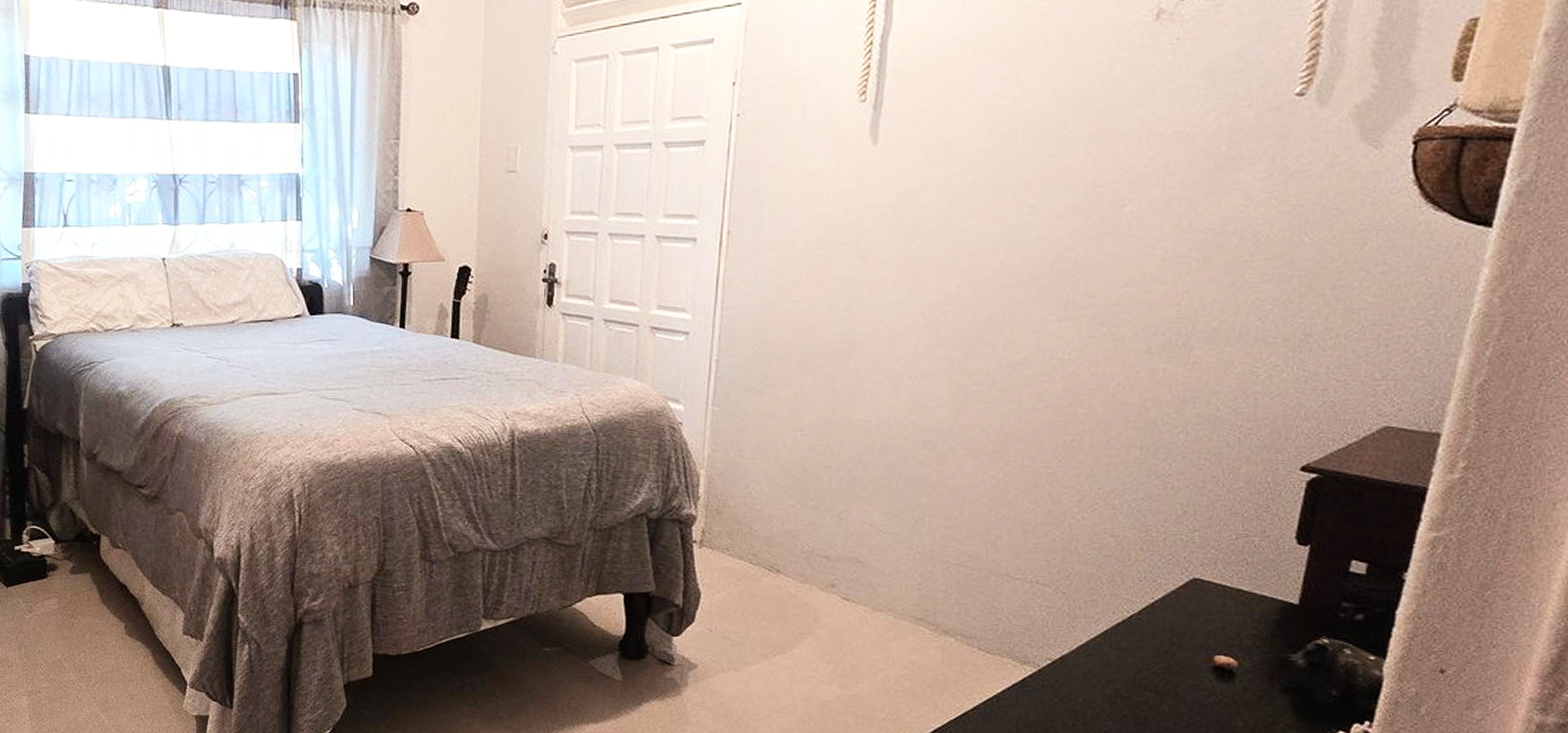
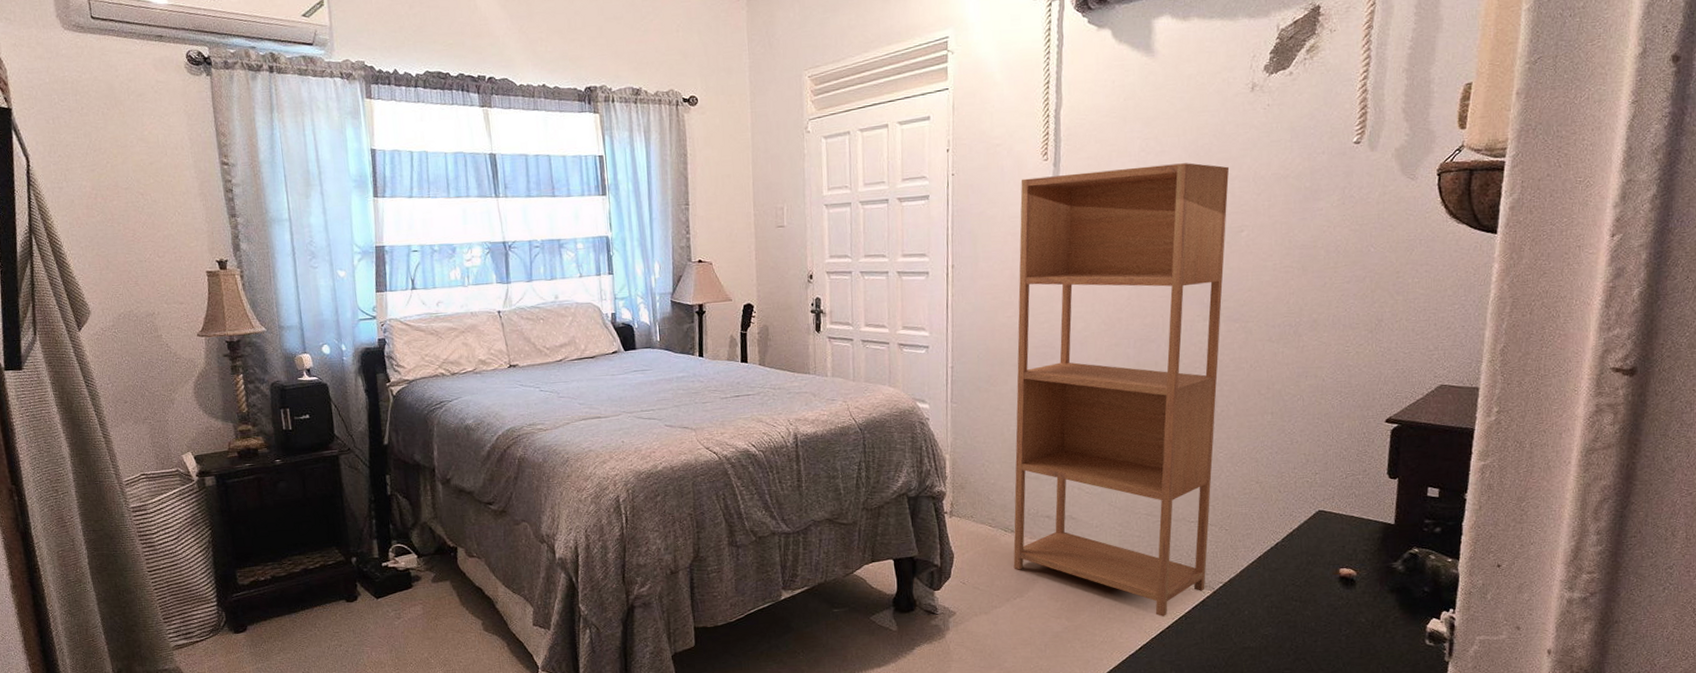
bookcase: none [776,112,1113,695] -> present [1013,163,1229,617]

